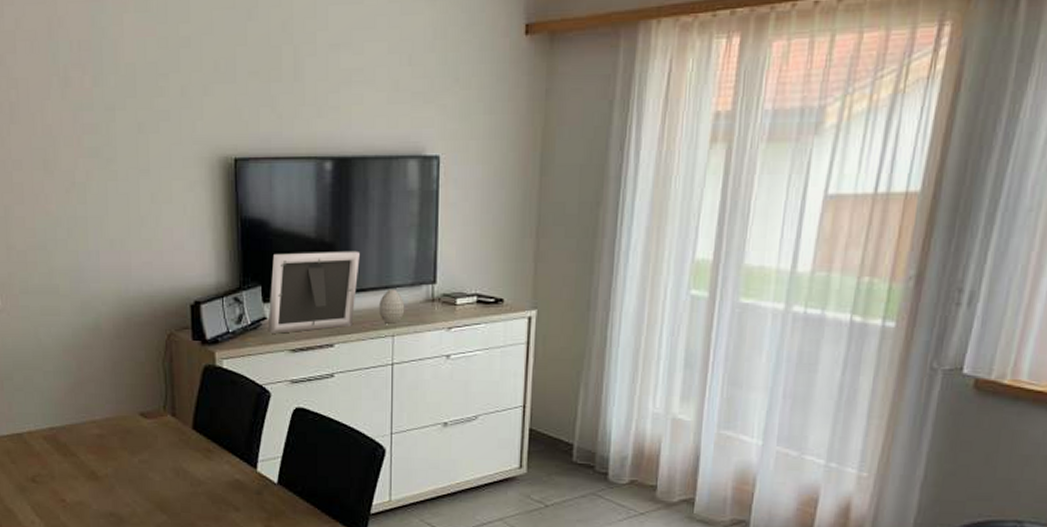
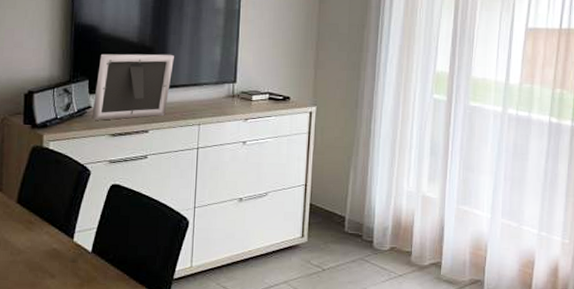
vase: present [378,289,405,324] -> none [187,86,210,115]

